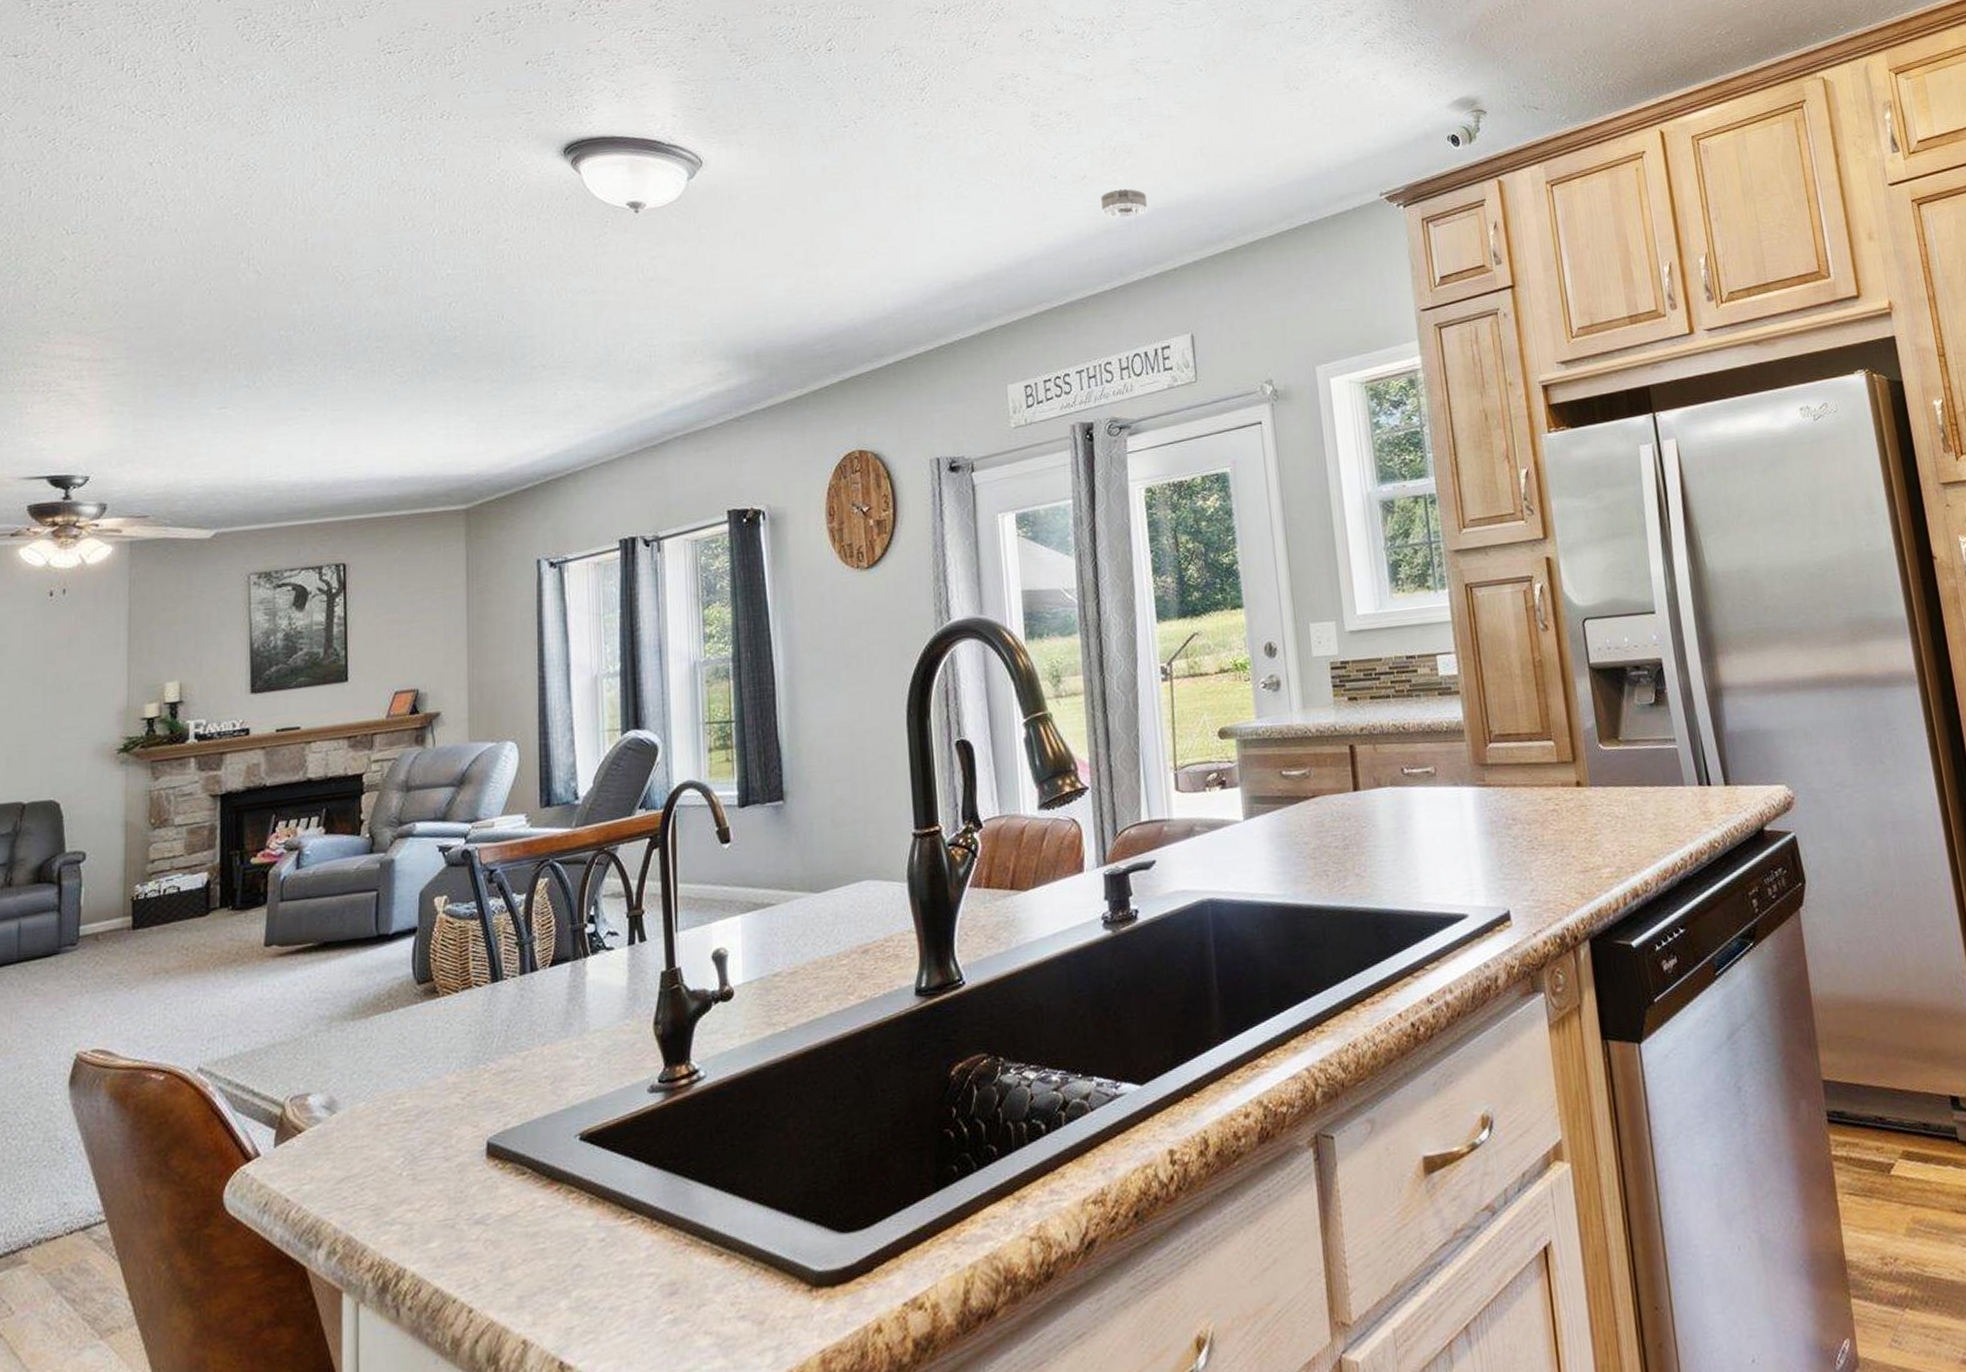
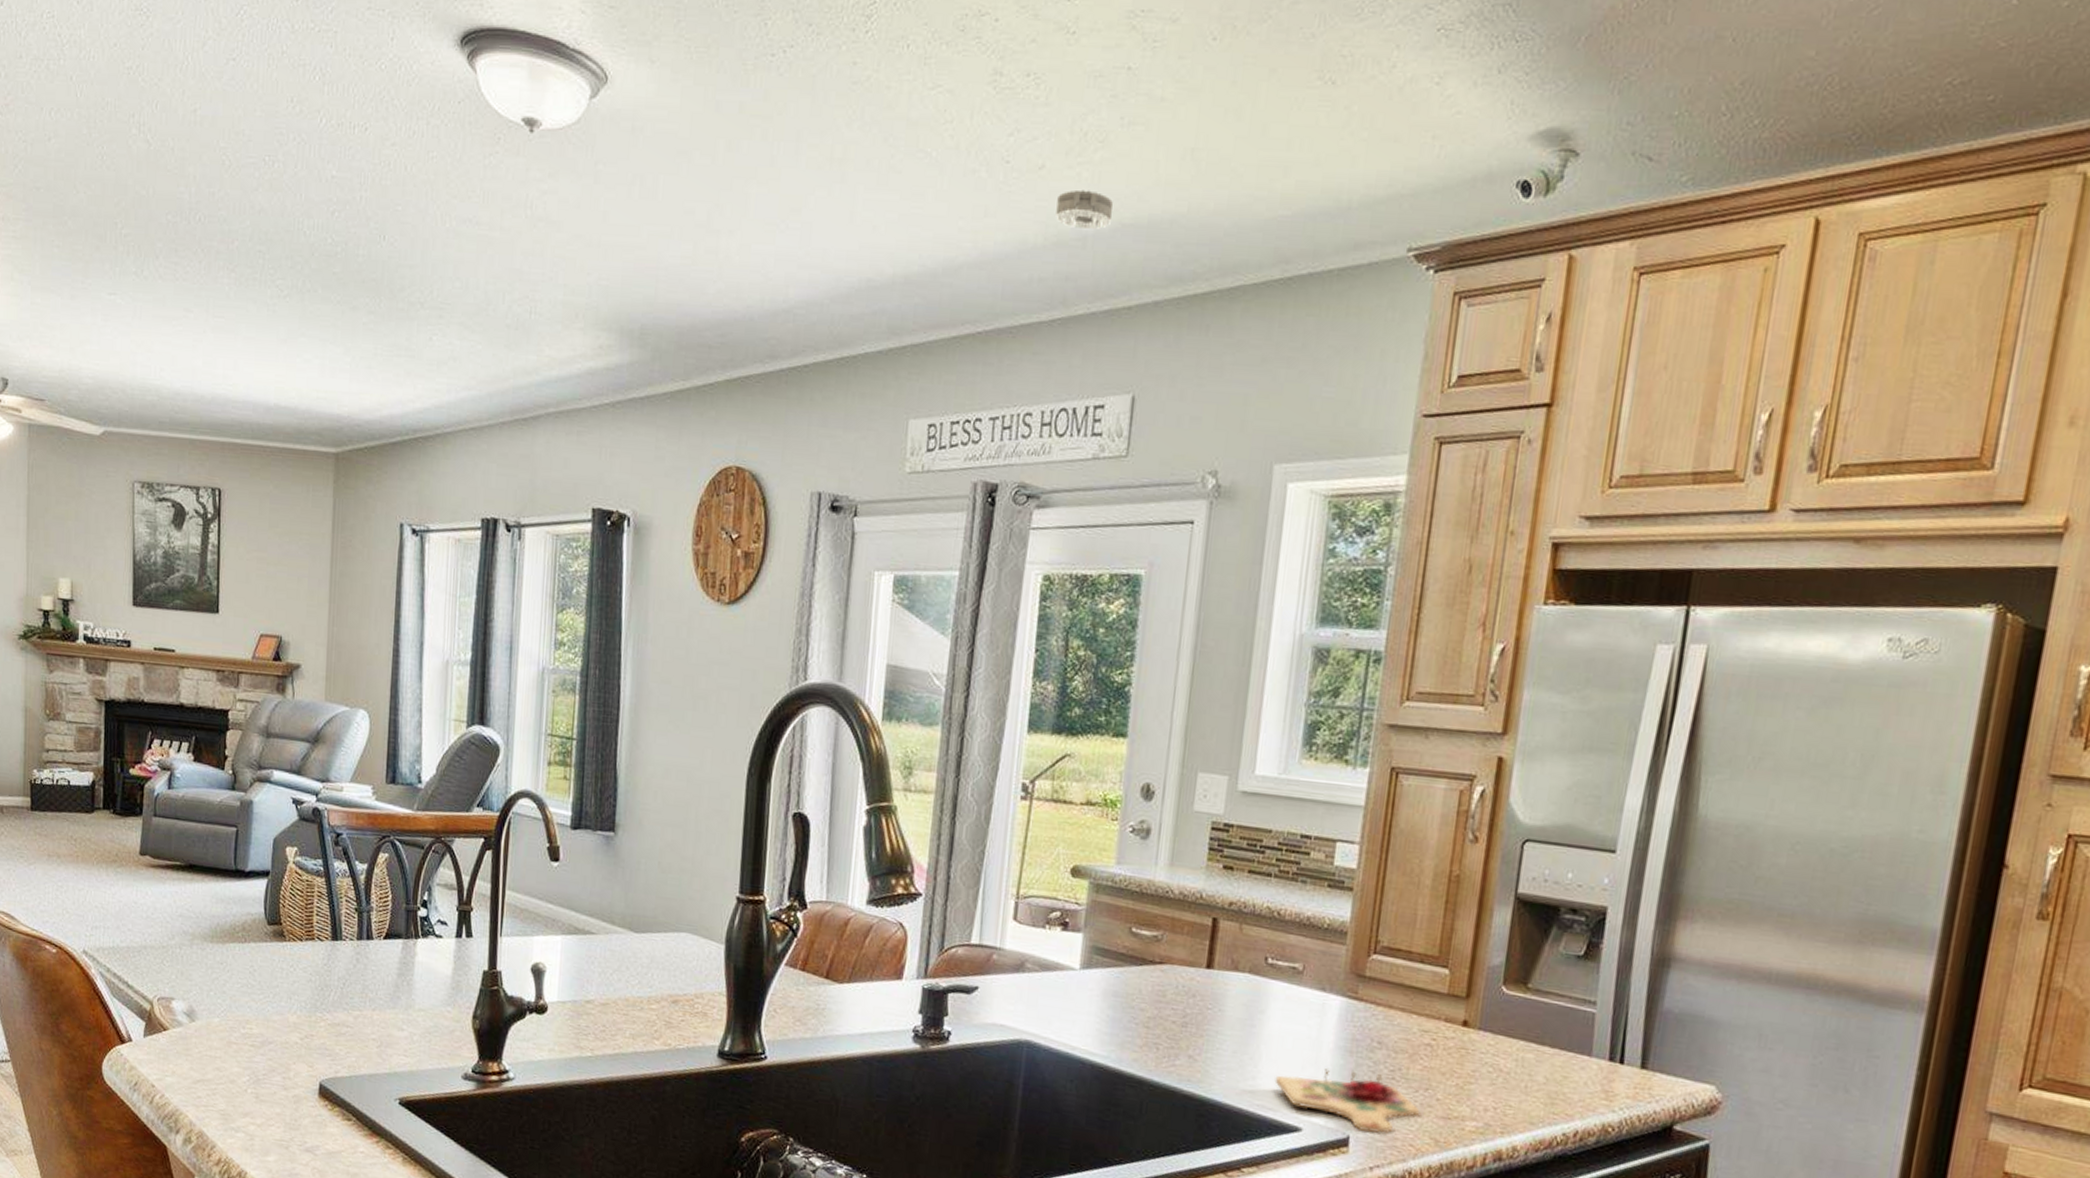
cutting board: none [1434,846,1561,902] -> present [1275,1069,1419,1134]

